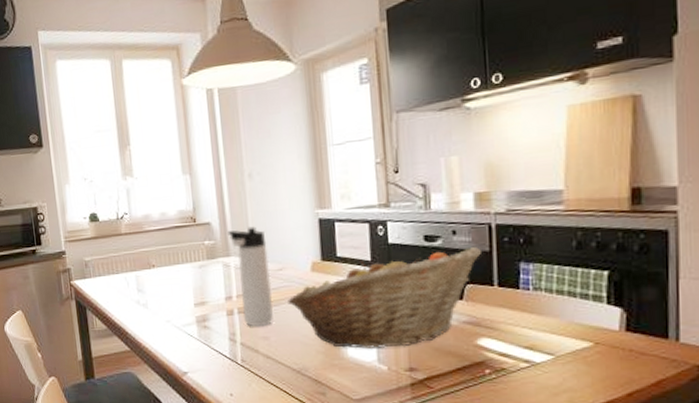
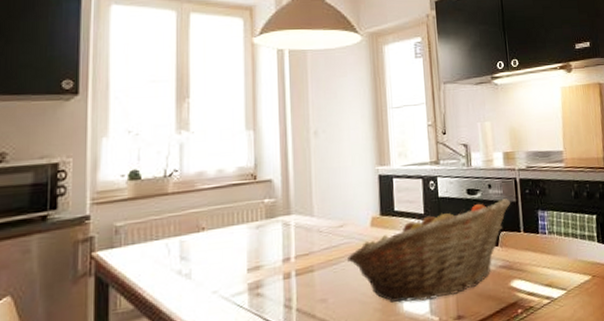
thermos bottle: present [228,226,273,327] -> none [290,183,333,290]

